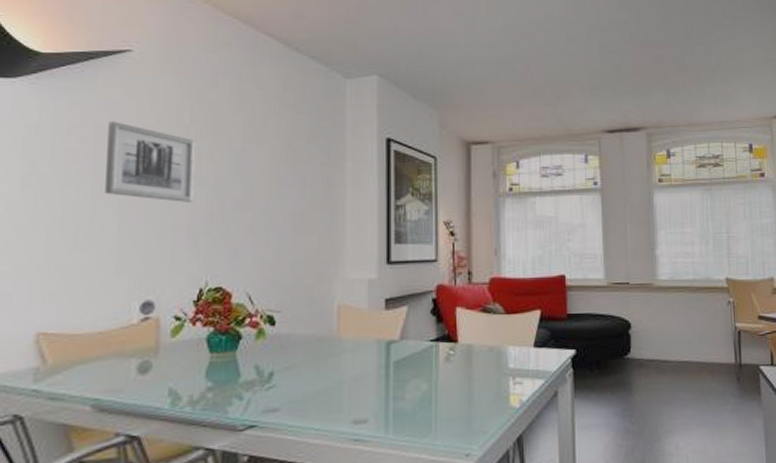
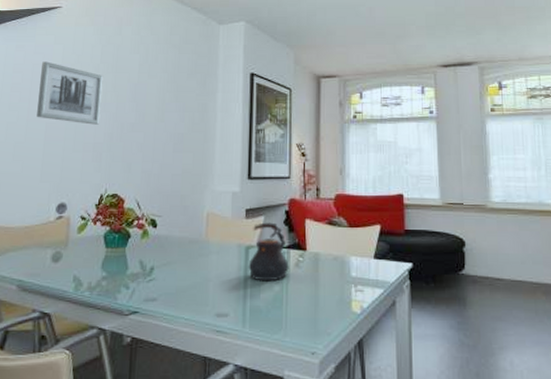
teapot: none [390,313,438,380] -> present [248,222,289,282]

